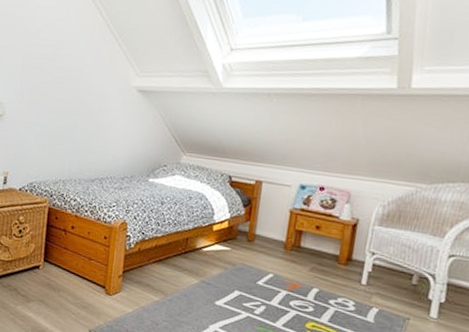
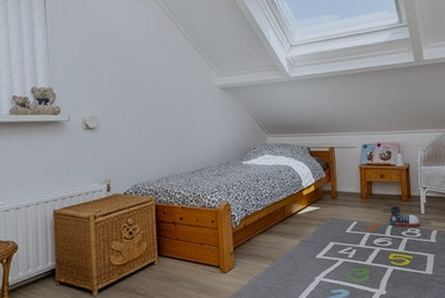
shoe: none [315,266,357,298] -> present [389,206,420,227]

